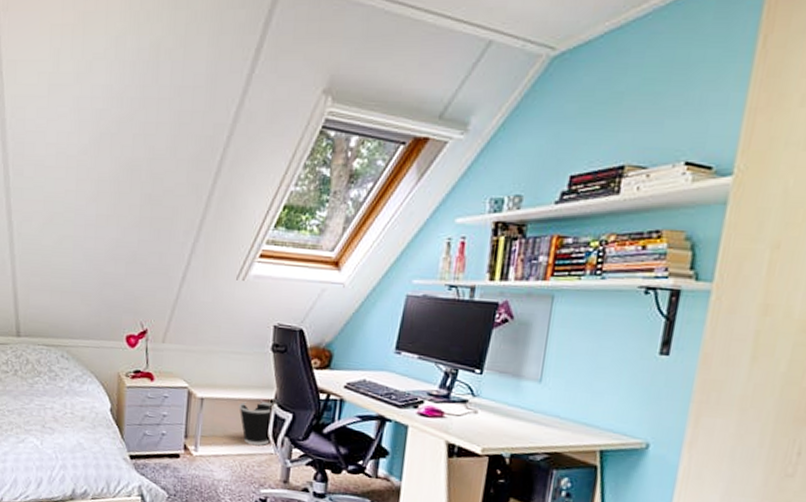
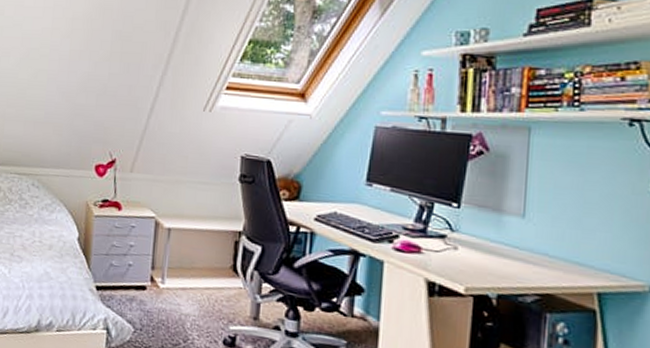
wastebasket: present [239,401,273,446] -> none [206,232,242,280]

